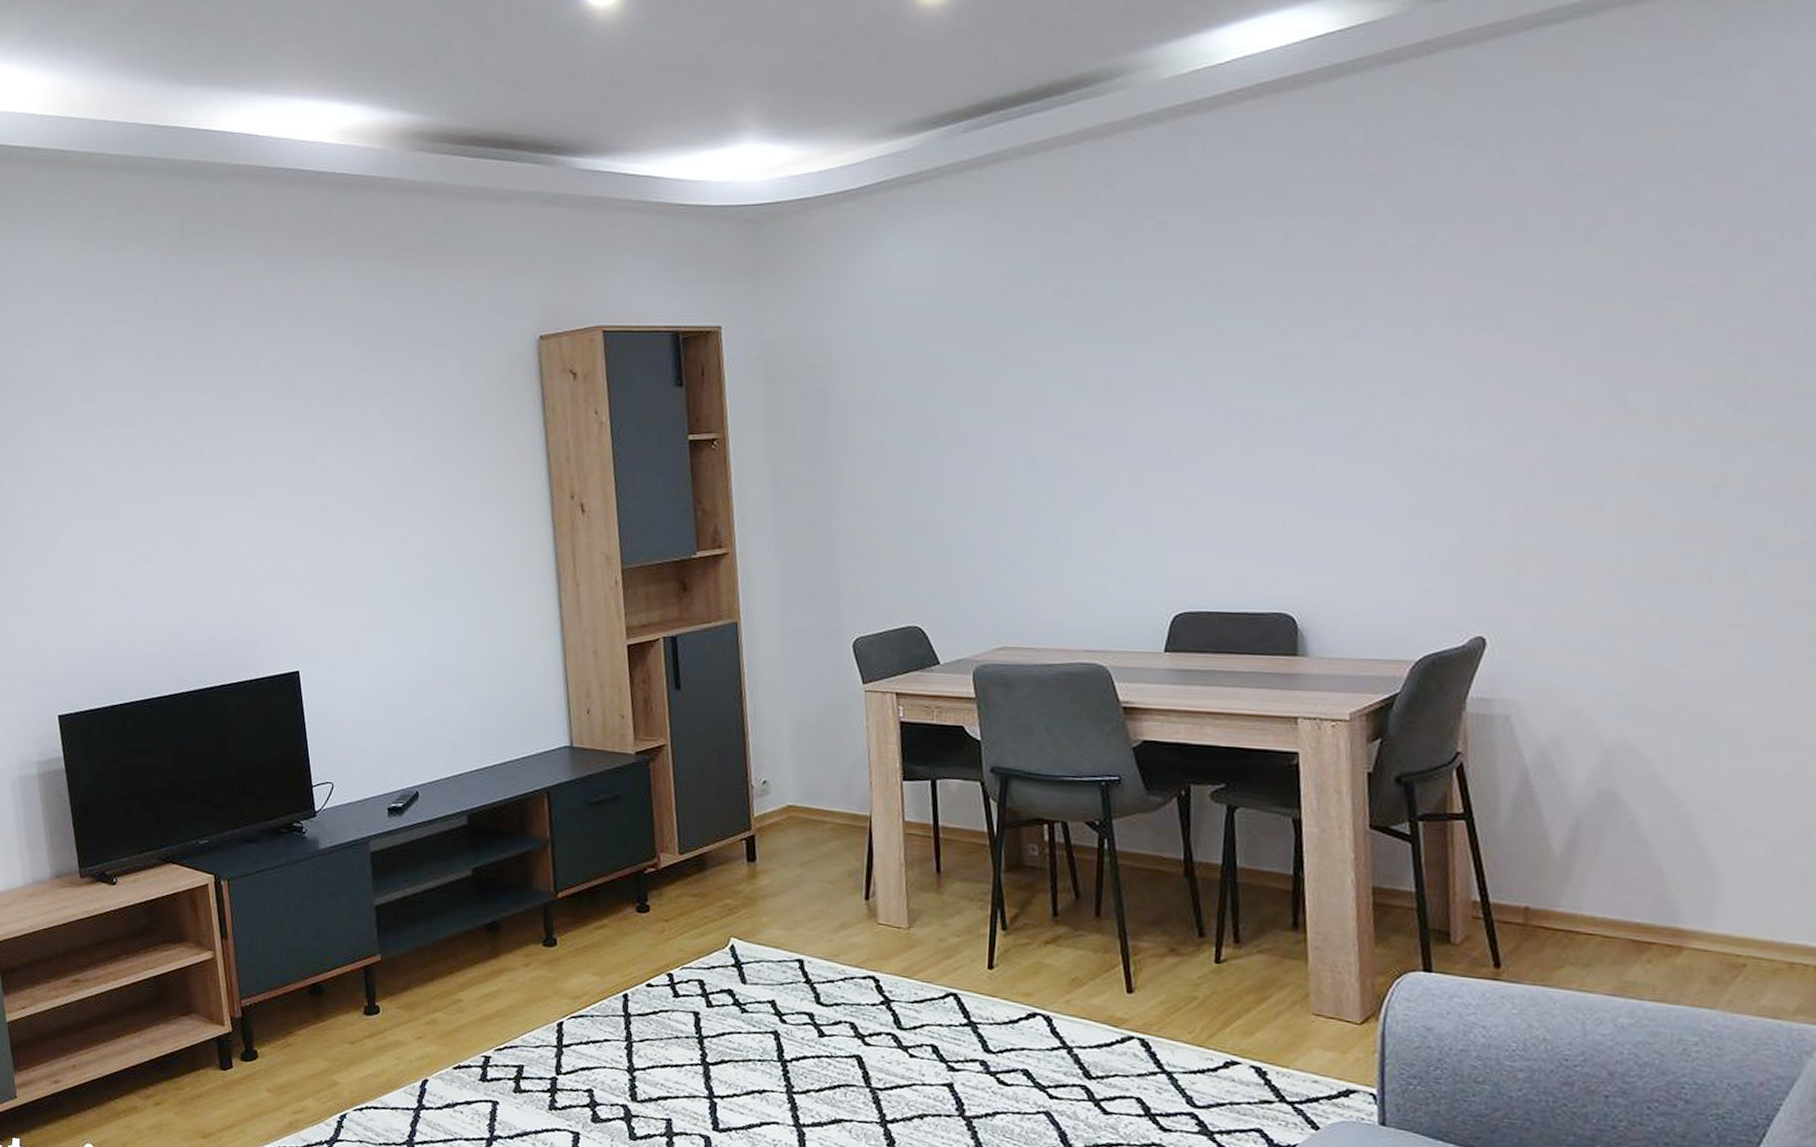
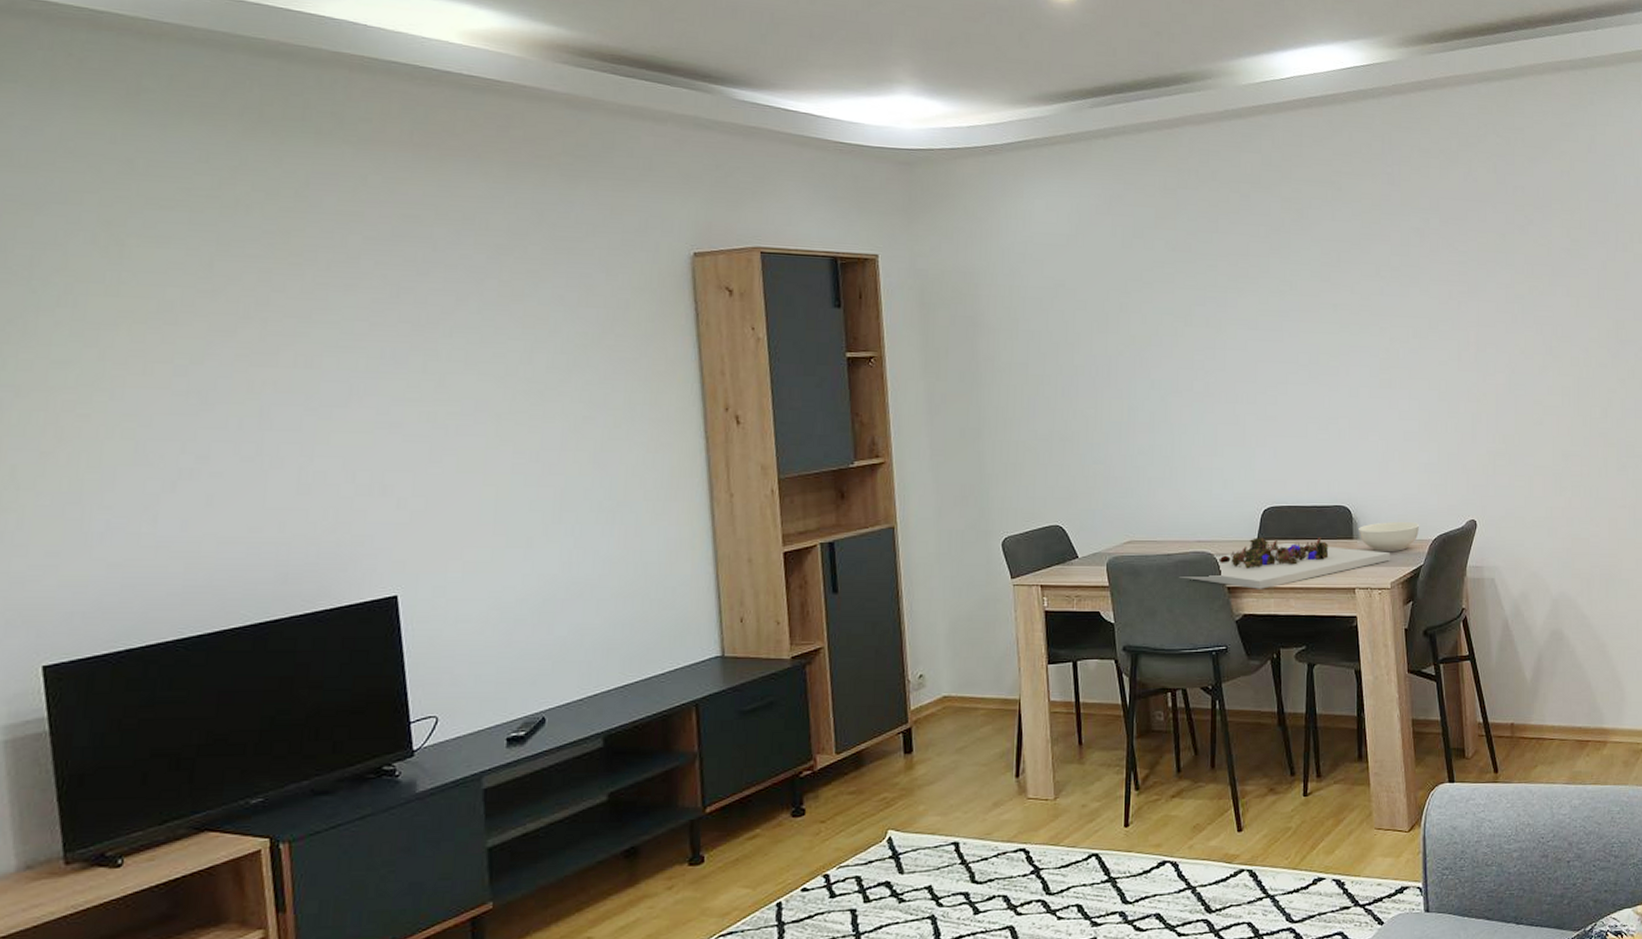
flower arrangement: none [1062,649,1352,712] -> present [1179,537,1391,589]
bowl: none [1306,635,1398,675] -> present [1359,521,1420,552]

